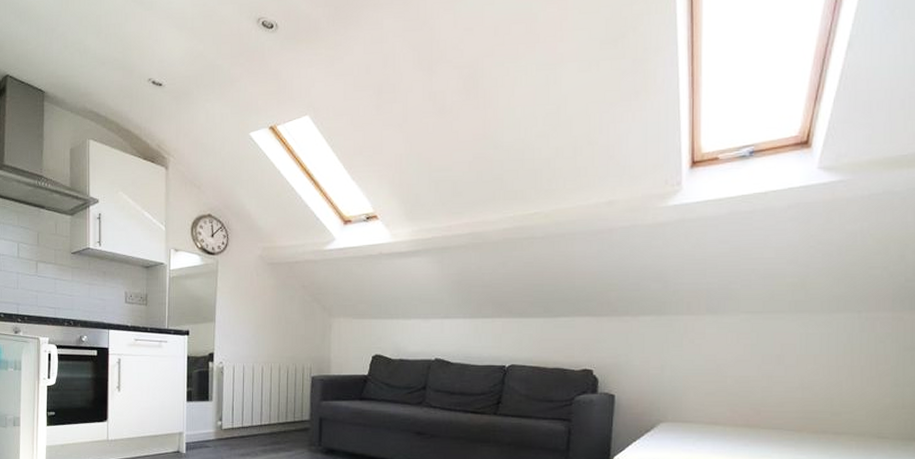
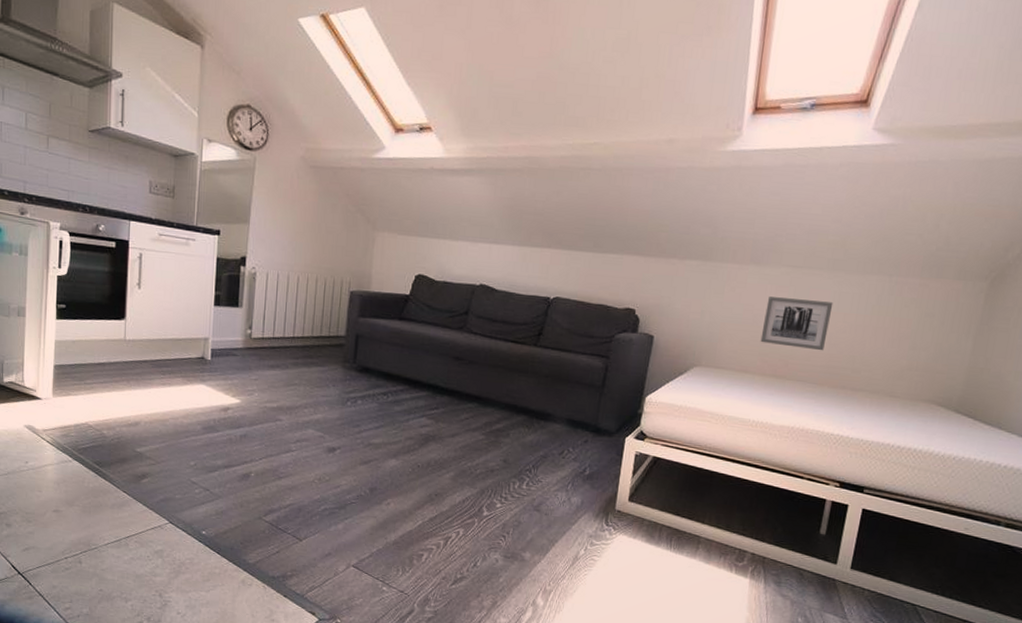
wall art: none [727,345,801,396] -> present [760,296,834,351]

